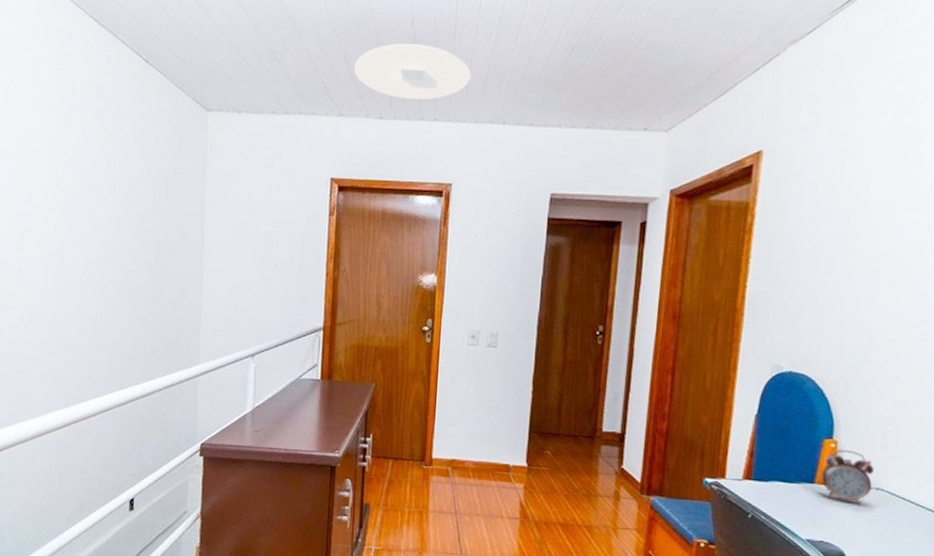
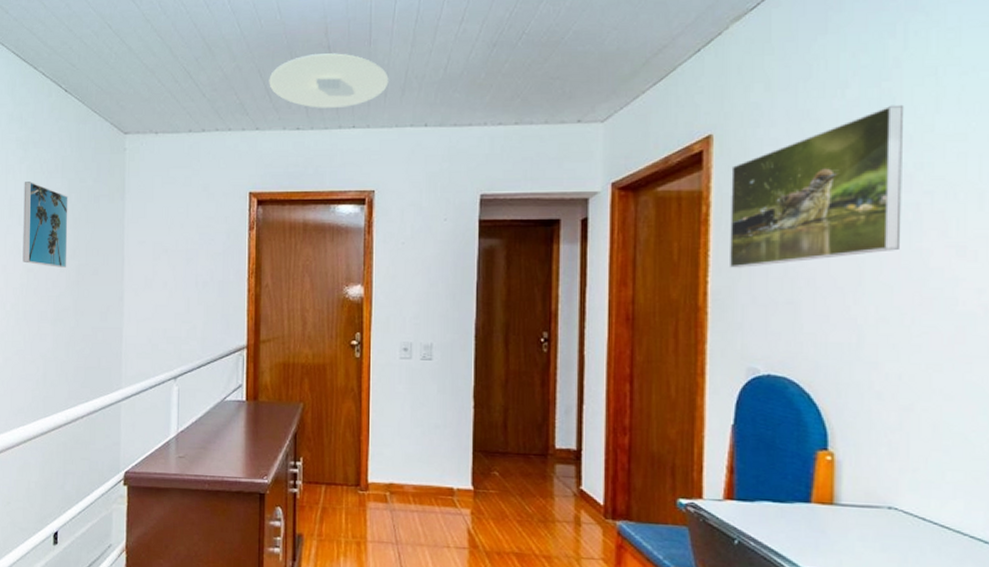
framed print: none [100,153,148,243] -> present [22,182,68,268]
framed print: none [765,133,929,275] -> present [728,104,905,268]
alarm clock: present [821,450,874,506] -> none [819,463,882,528]

